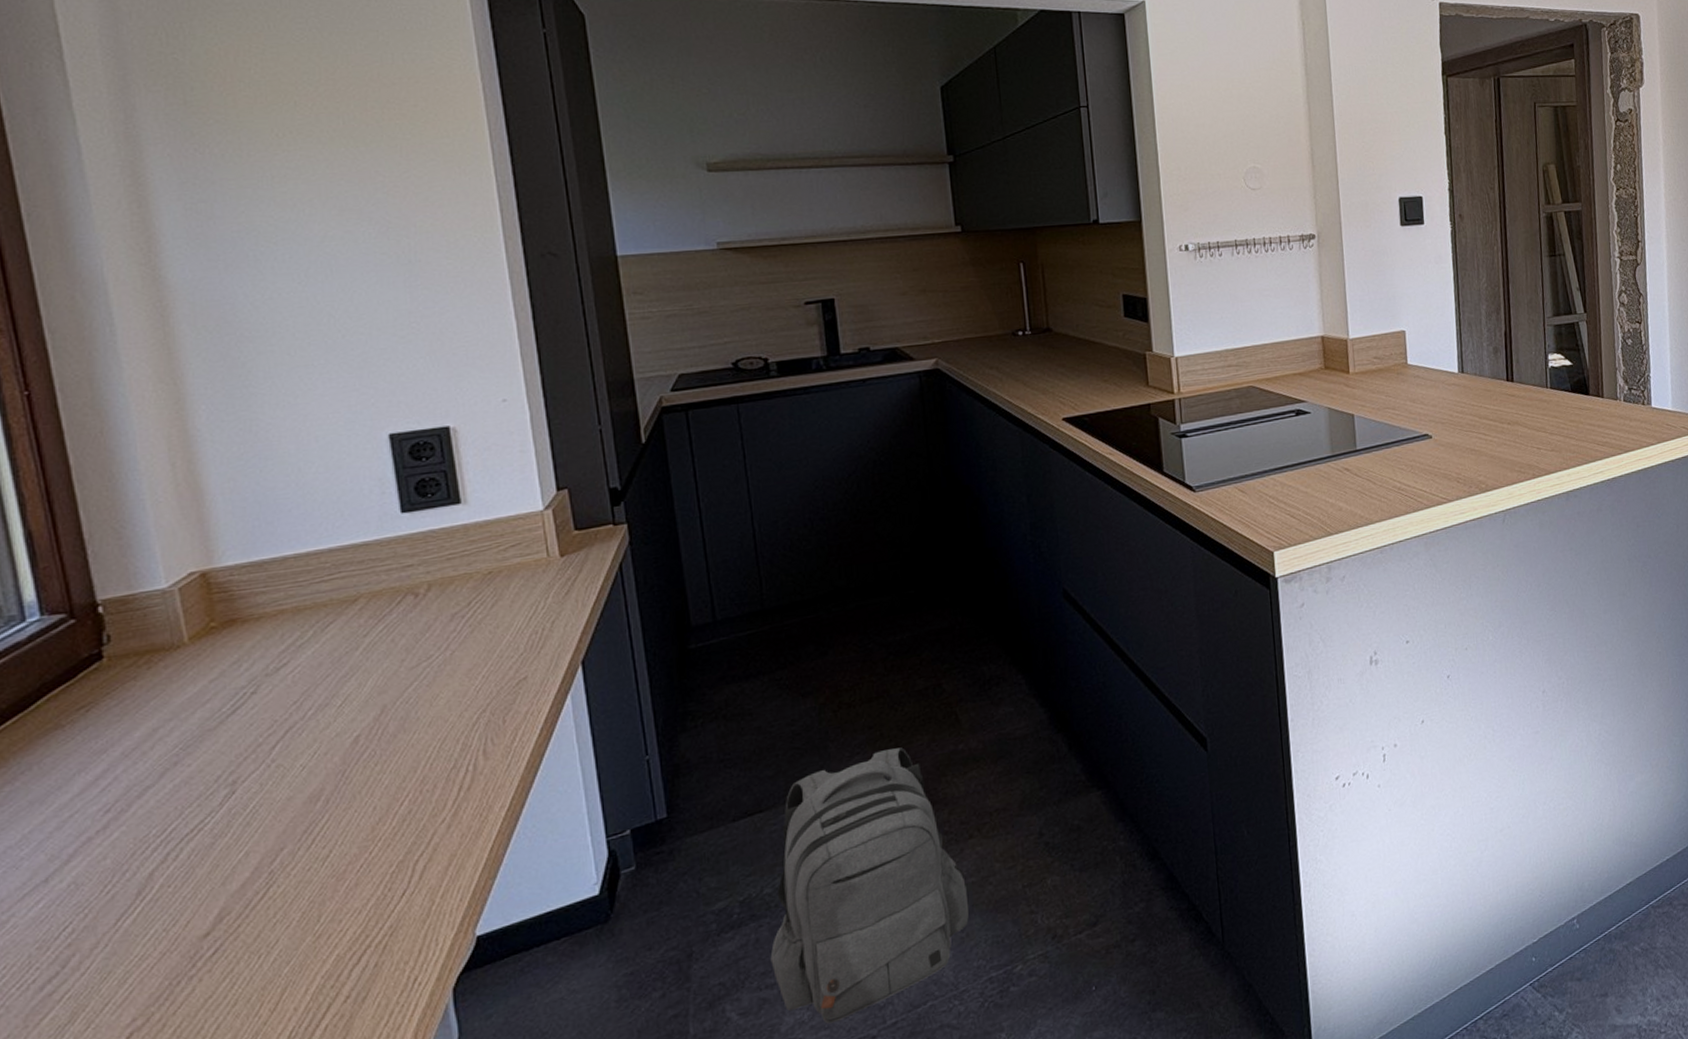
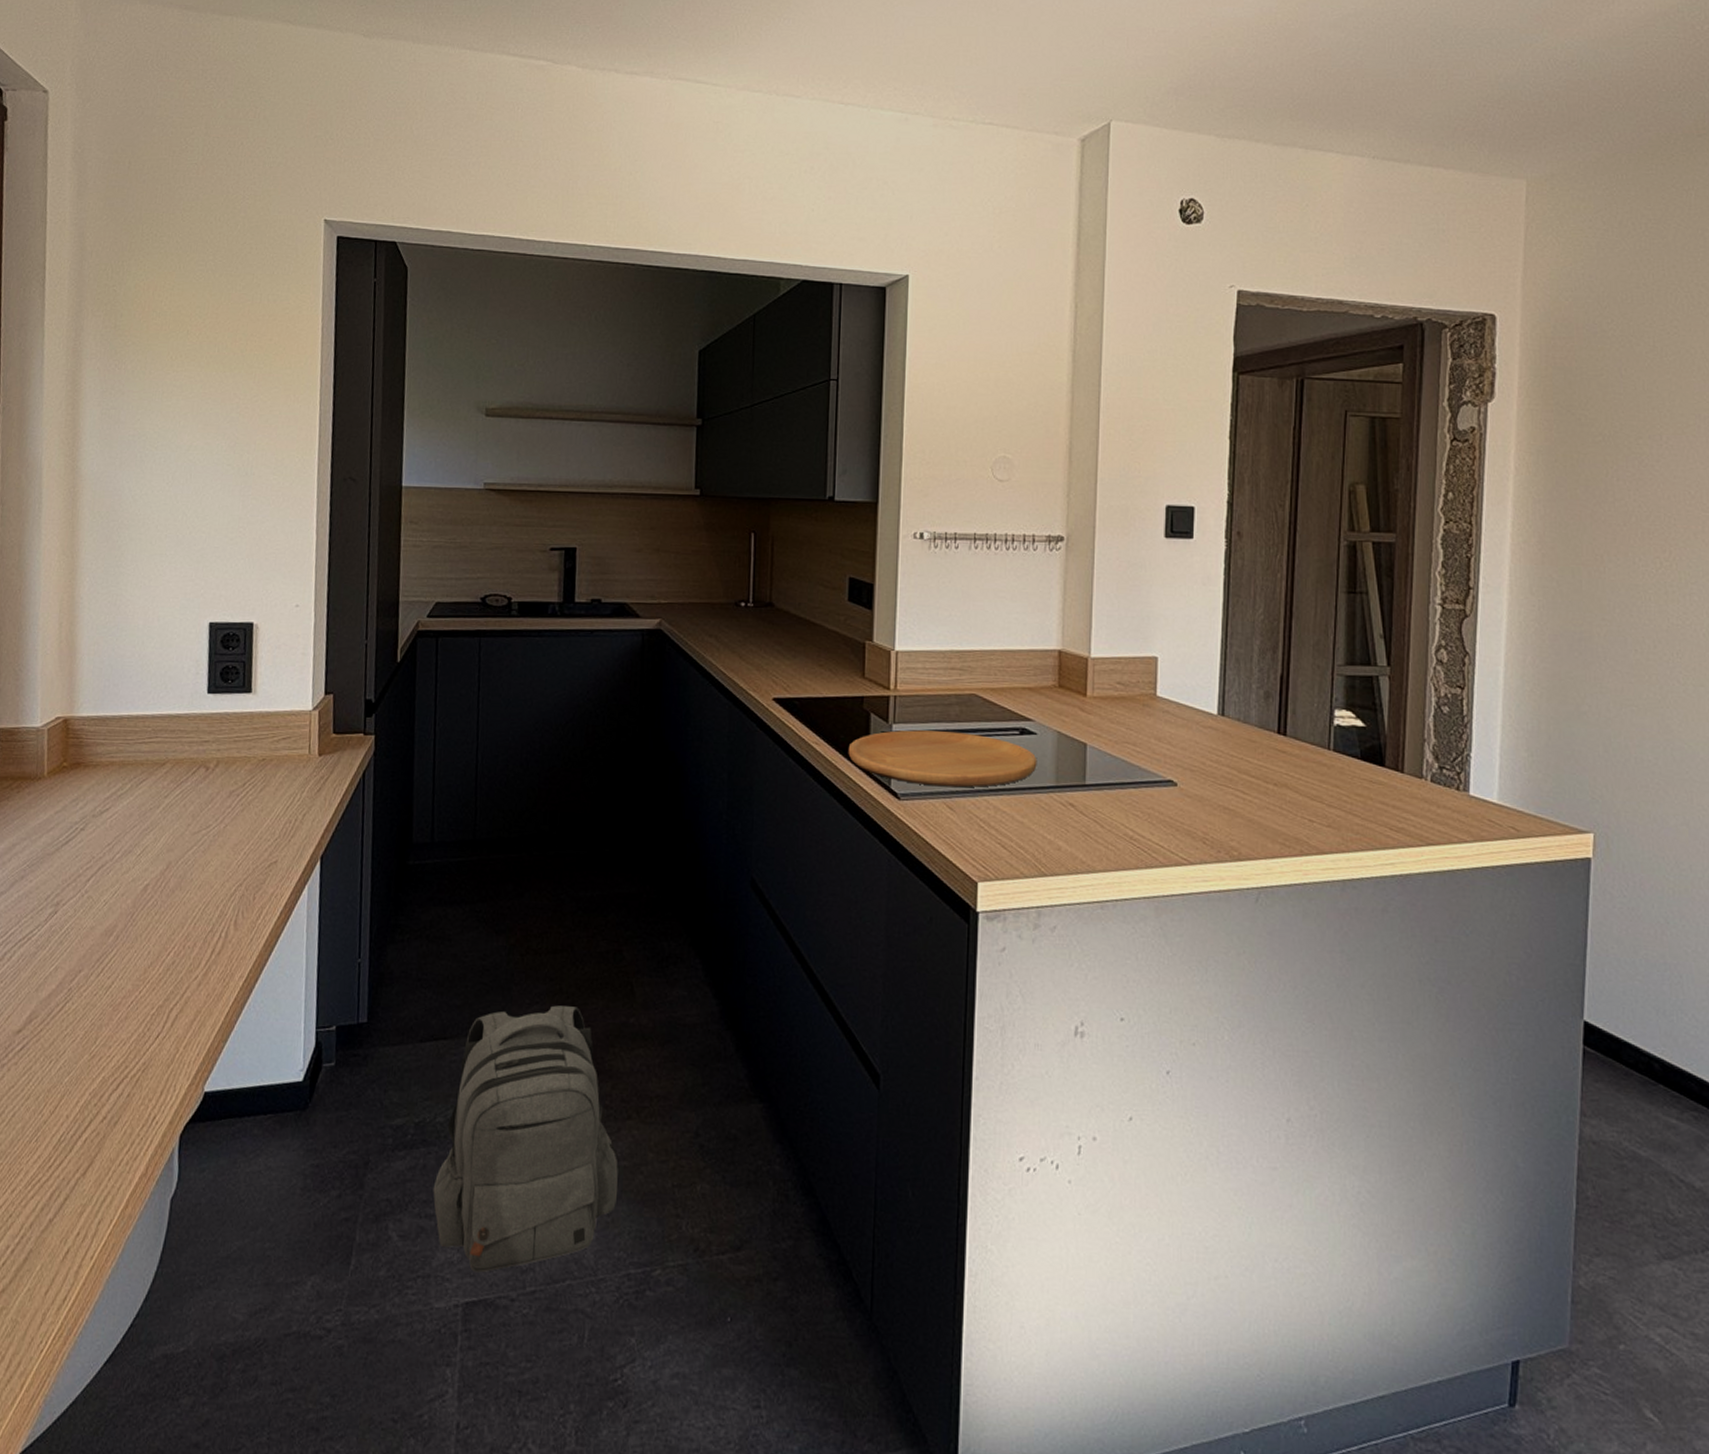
cutting board: none [1141,421,1314,476] -> present [848,730,1037,788]

